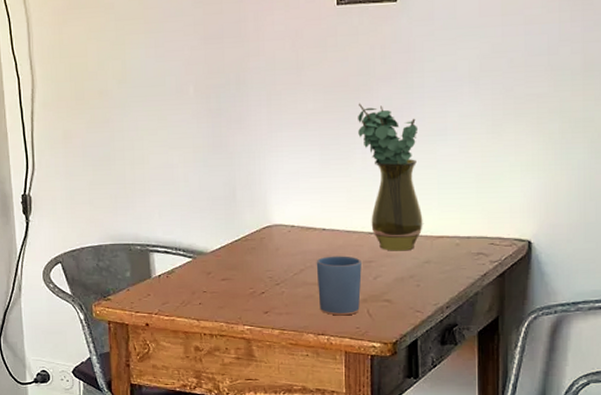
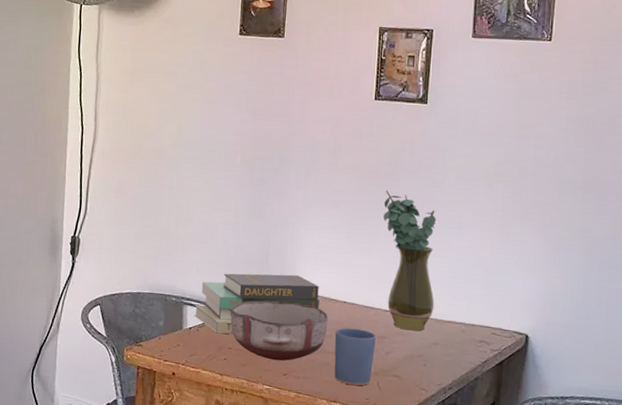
books: none [161,207,296,278] -> present [193,273,319,334]
ceramic bowl: none [200,236,308,299] -> present [230,300,329,361]

